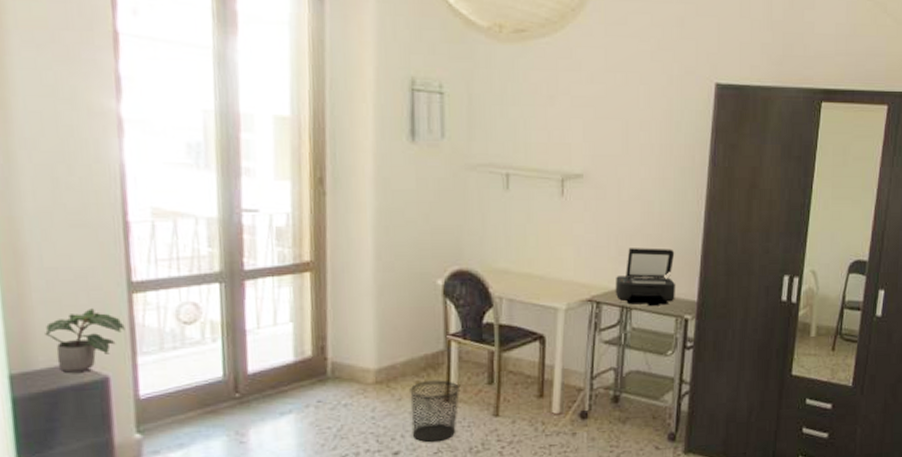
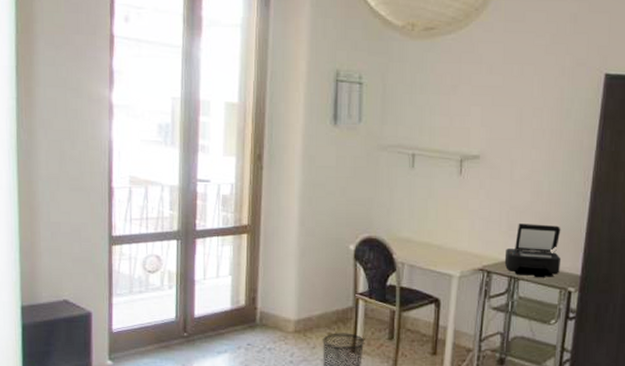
potted plant: present [45,308,125,373] -> none [48,256,105,307]

